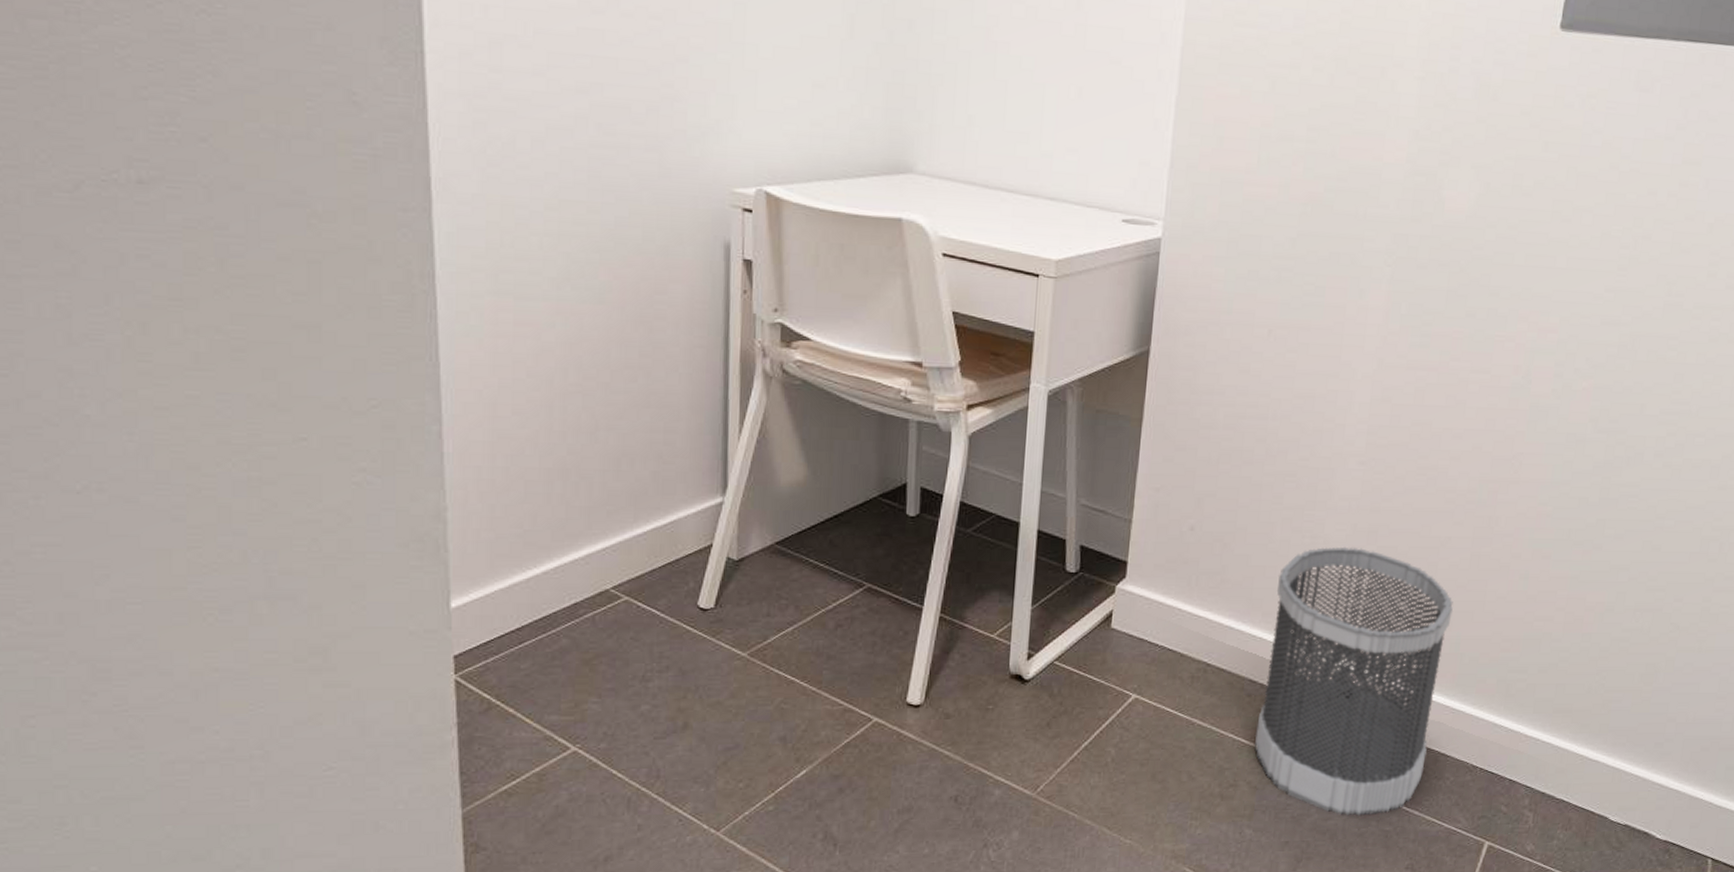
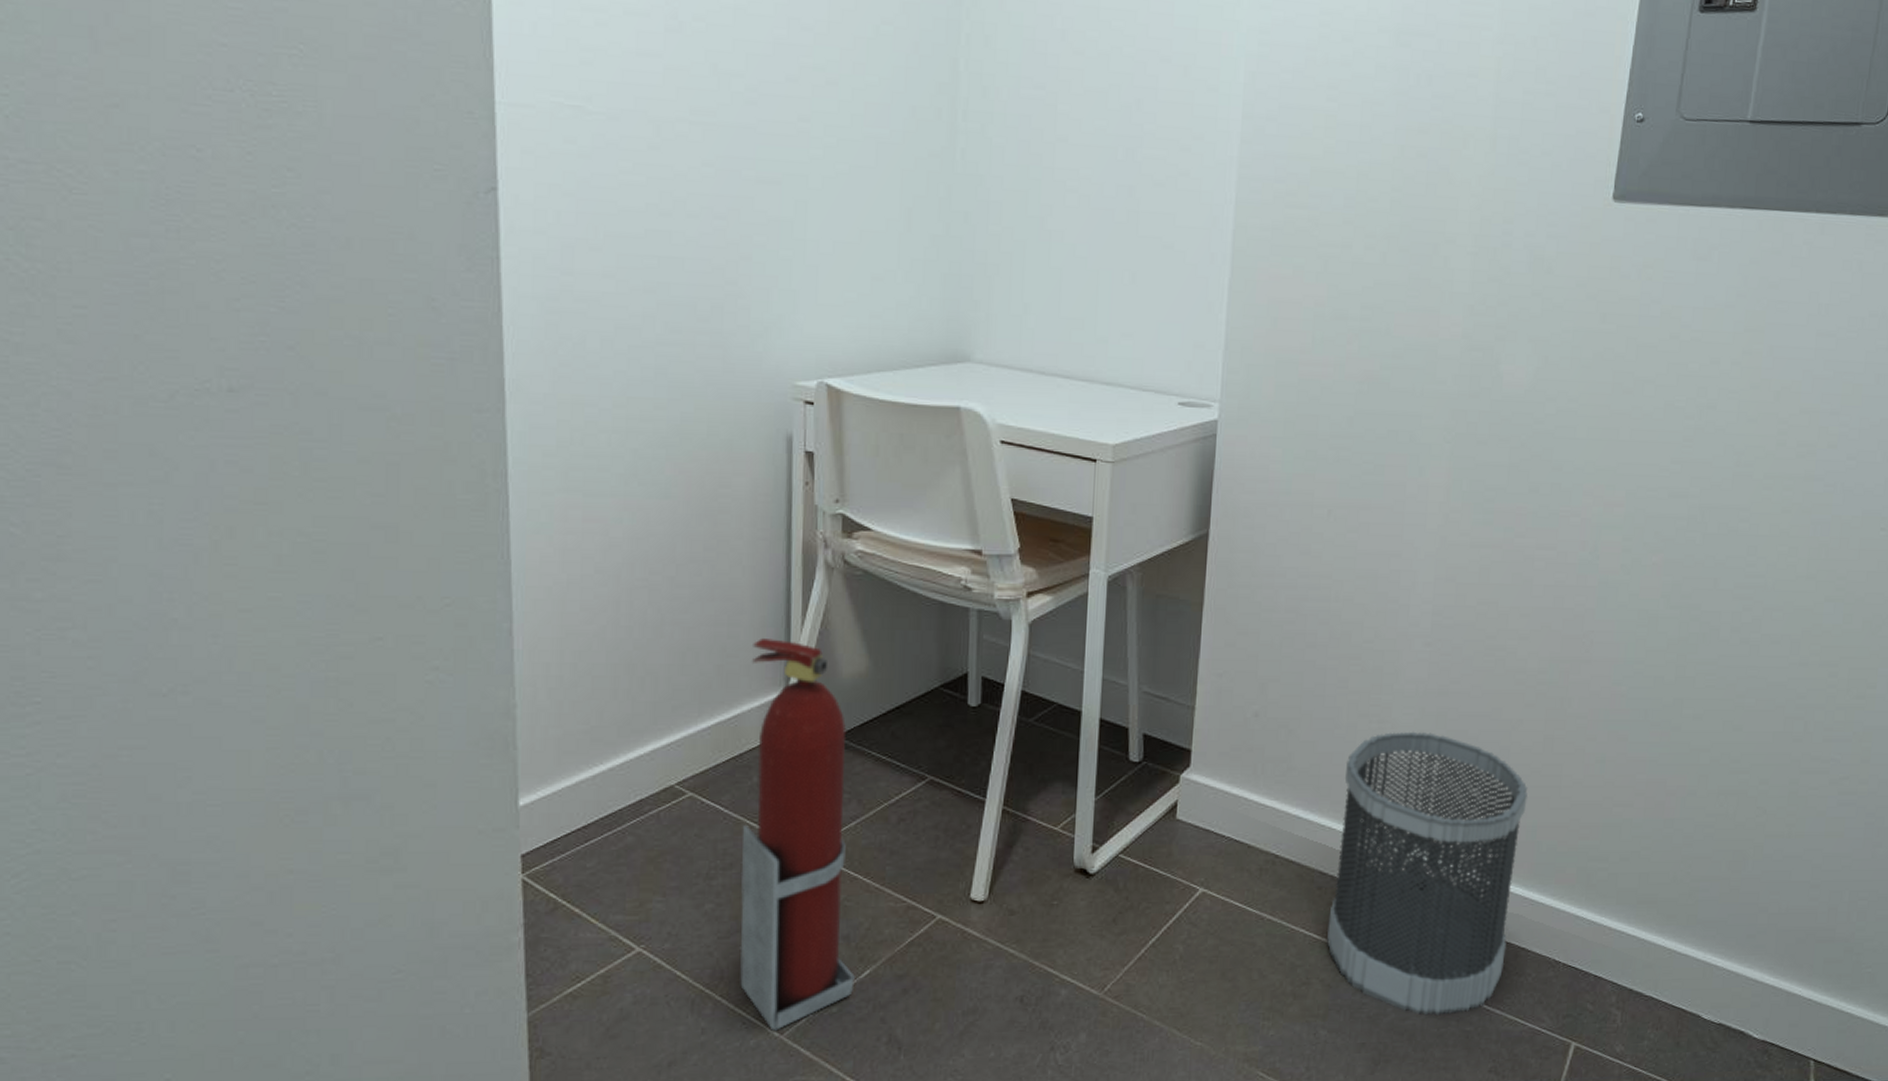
fire extinguisher: none [676,446,791,827] -> present [739,639,855,1031]

